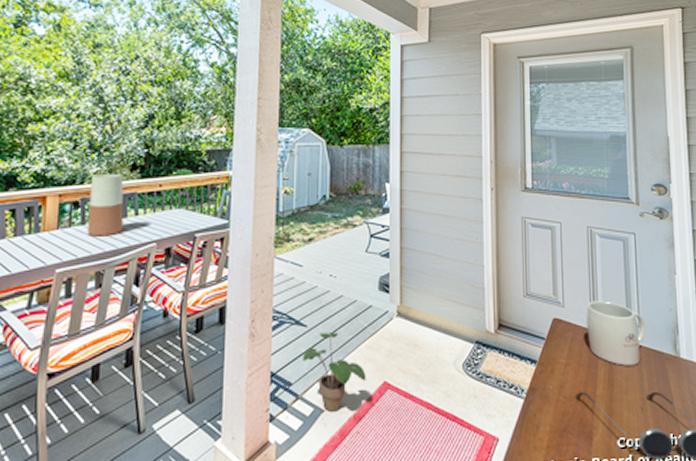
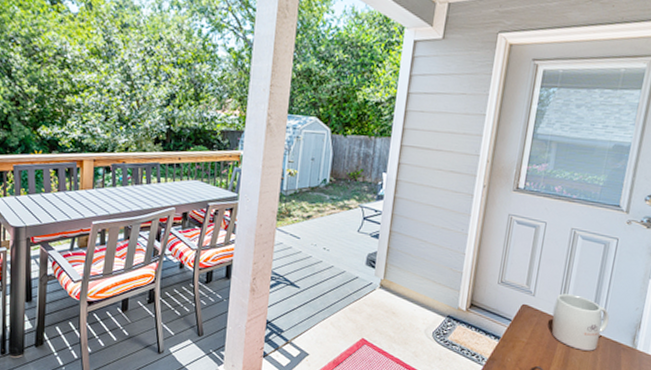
vase: present [87,173,124,237] -> none [118,144,148,199]
potted plant: present [303,332,366,412] -> none [294,294,347,356]

